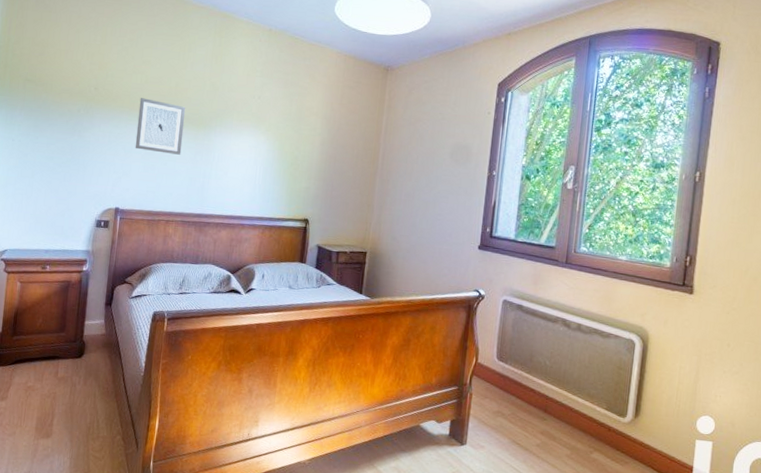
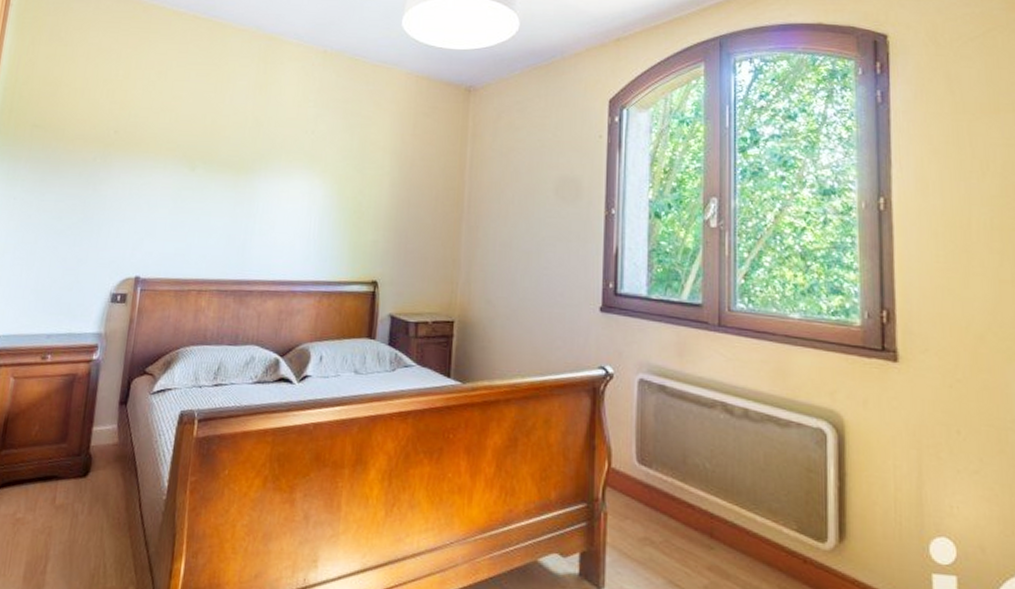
wall art: present [135,98,186,155] -> none [161,140,224,207]

